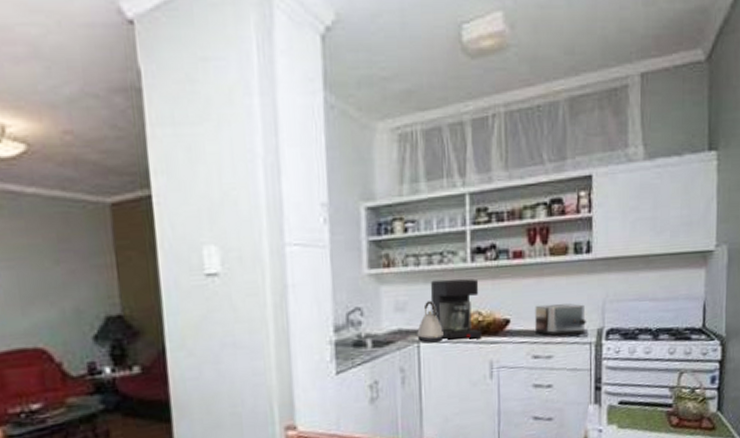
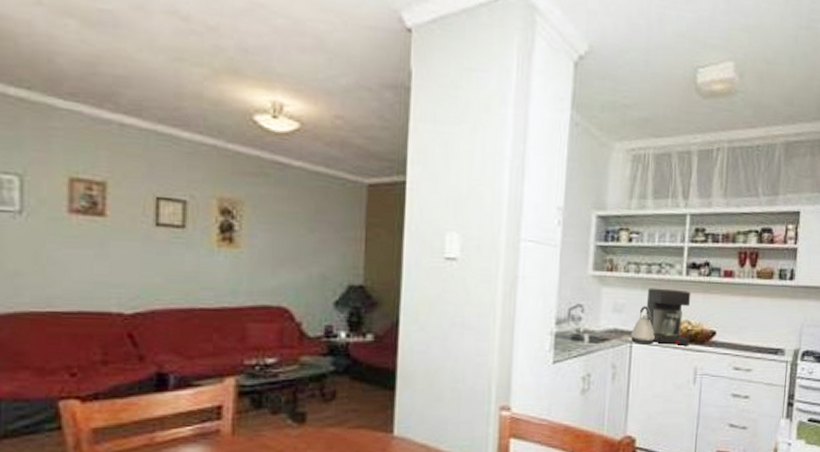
toaster: present [535,303,586,336] -> none [738,321,785,353]

